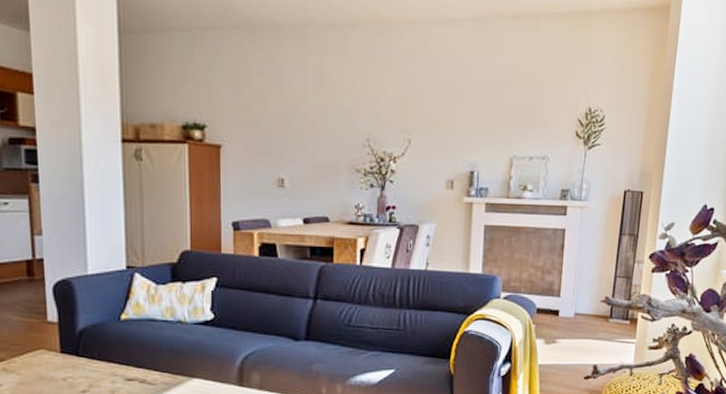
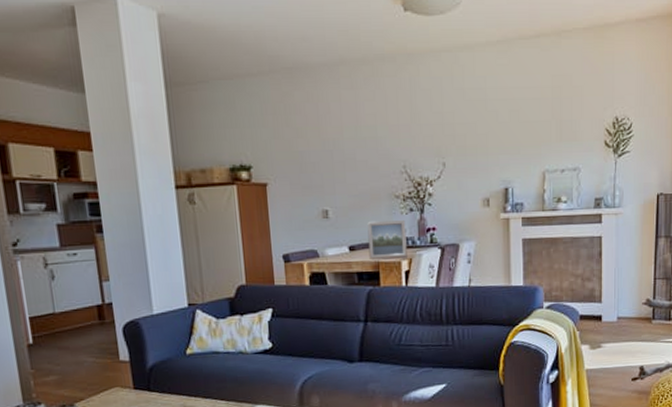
picture frame: none [324,195,365,235] -> present [367,220,407,259]

